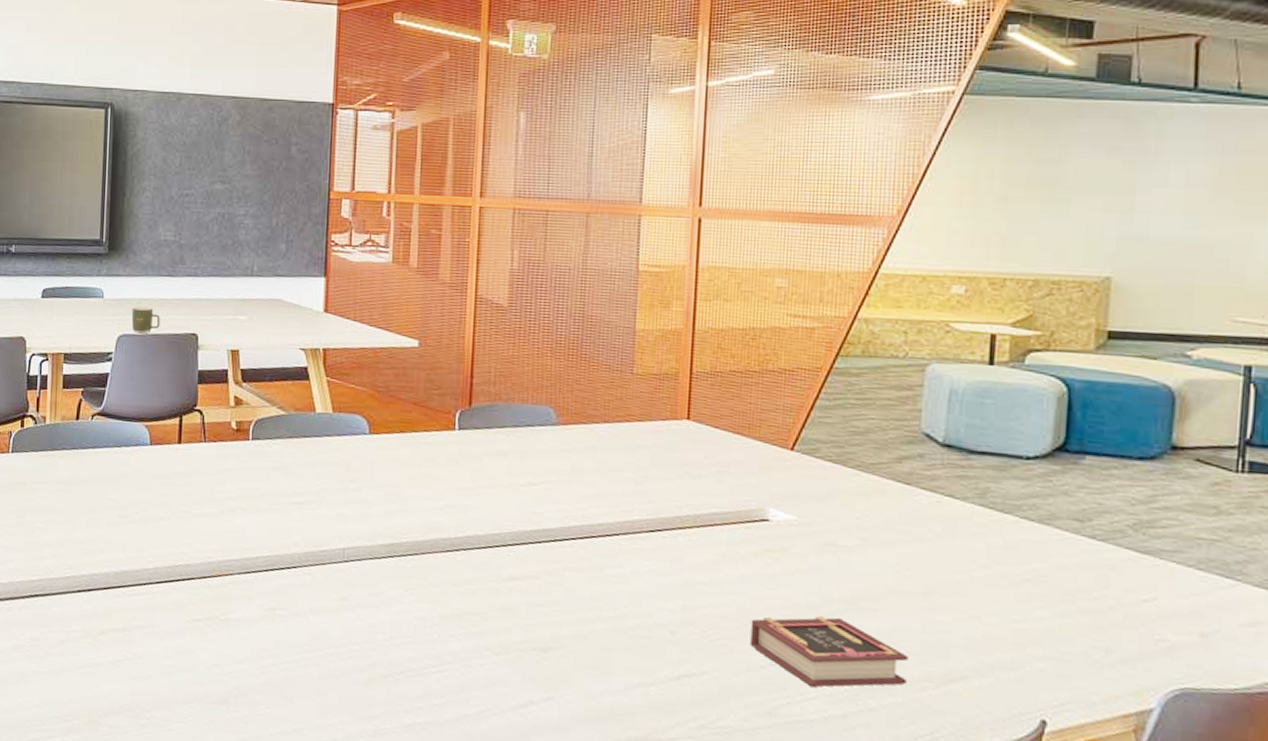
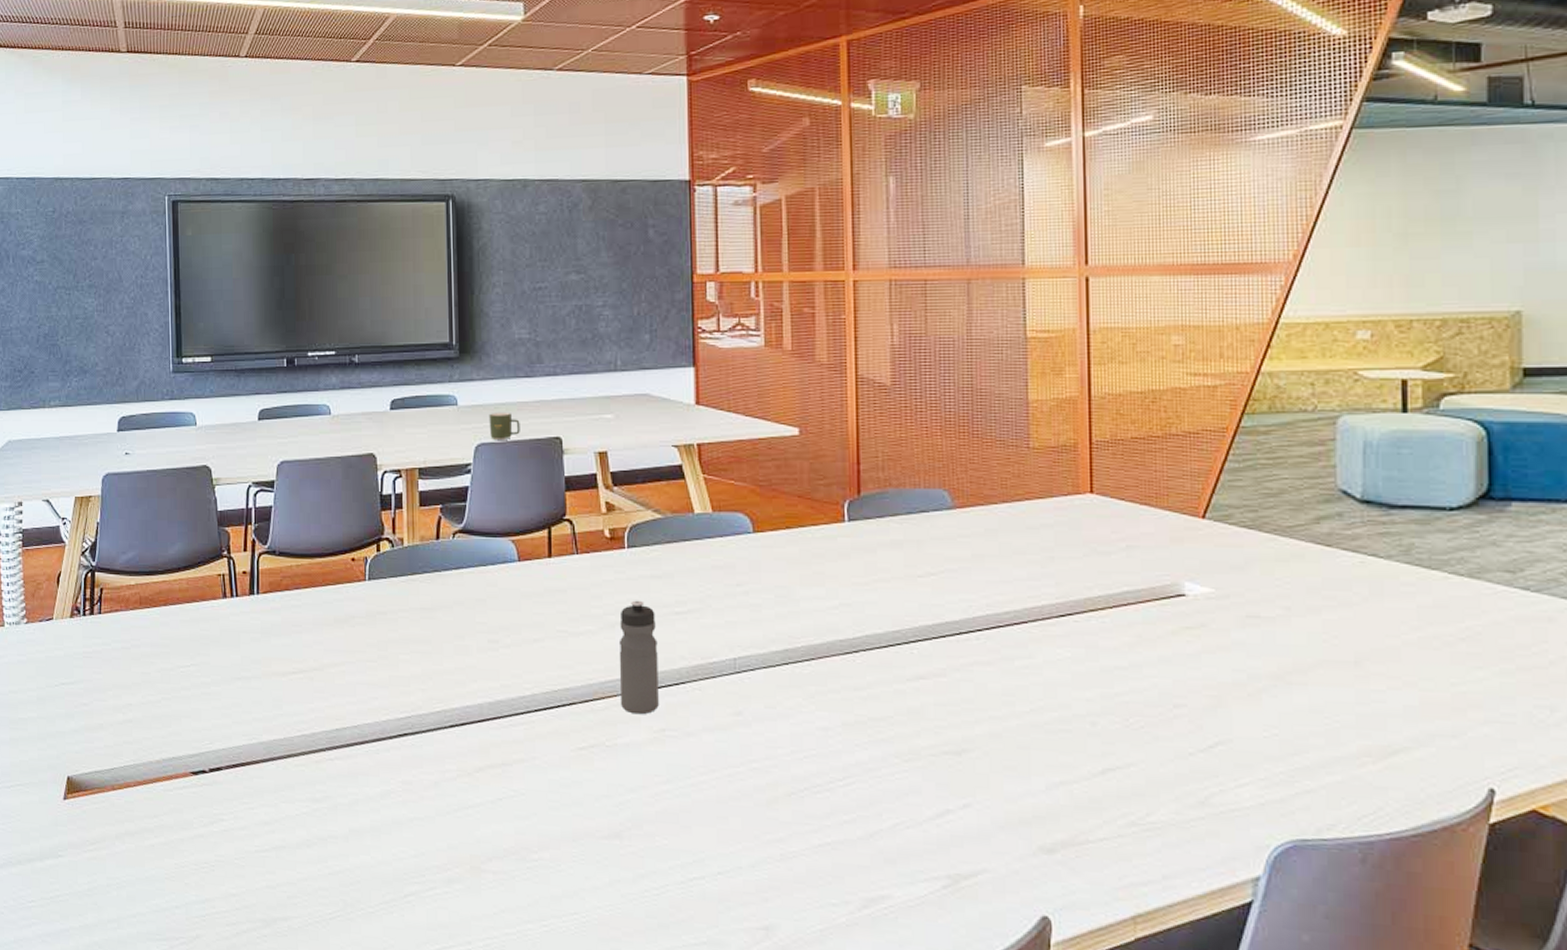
water bottle: none [236,488,274,593] -> present [618,600,659,715]
book: present [750,616,908,687] -> none [1175,694,1345,771]

